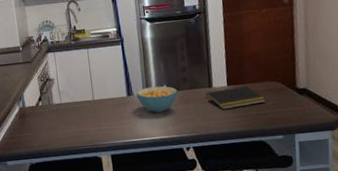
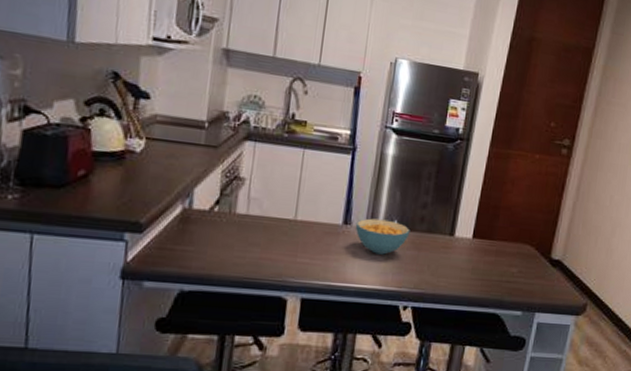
notepad: present [205,85,266,110] -> none [442,240,513,268]

